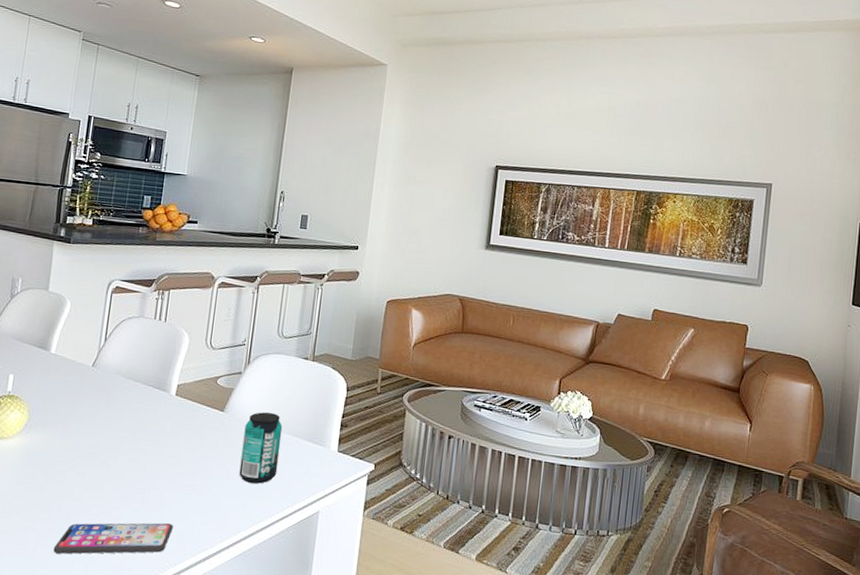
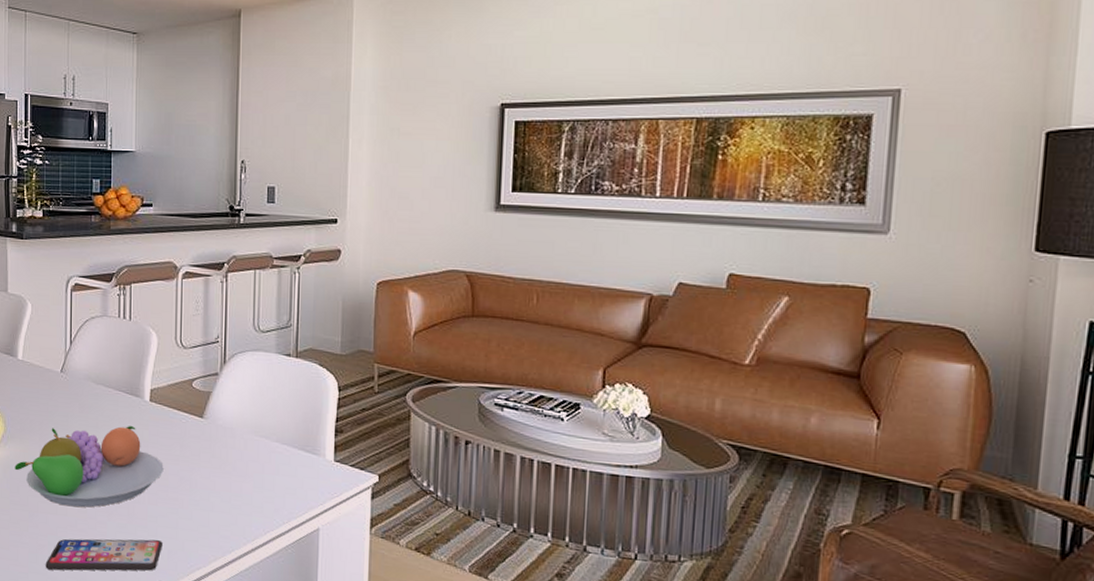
fruit bowl: none [34,417,182,493] -> present [15,426,164,508]
beverage can: present [239,412,283,484] -> none [226,417,269,498]

